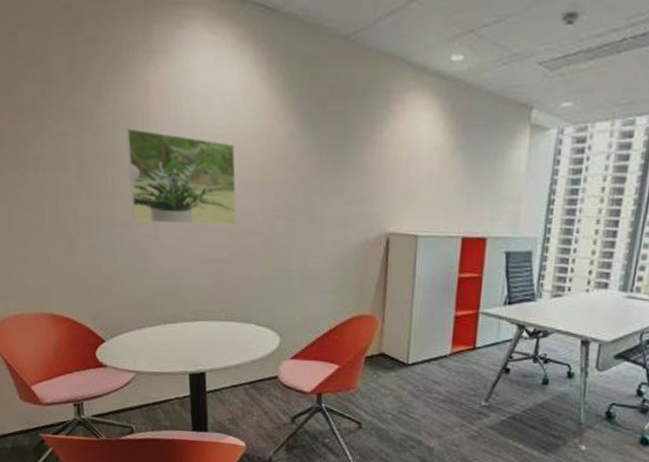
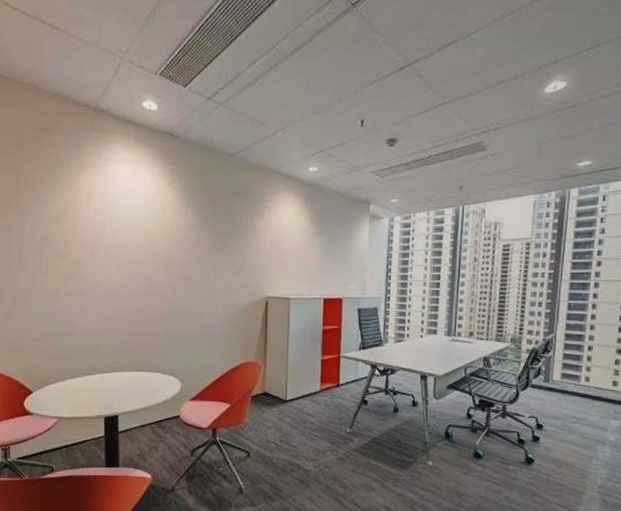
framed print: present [126,128,237,226] -> none [59,221,147,295]

